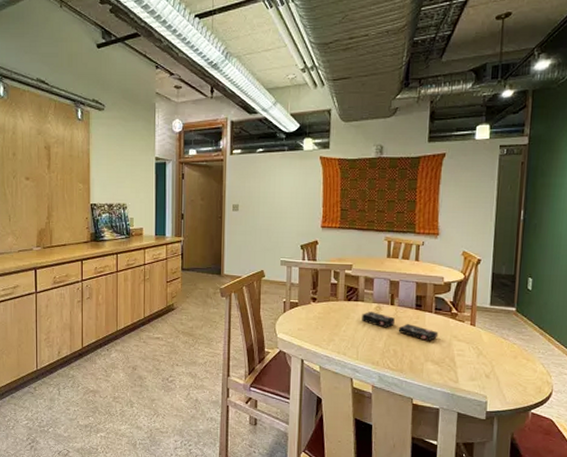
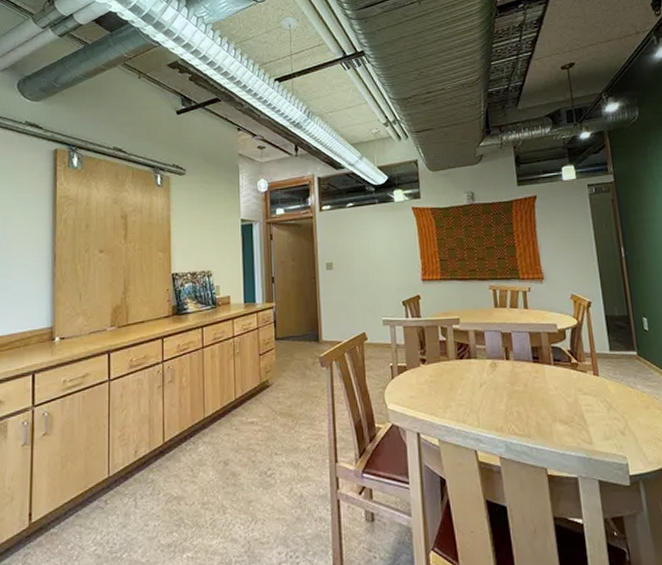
product box: present [362,312,439,342] -> none [477,369,562,399]

